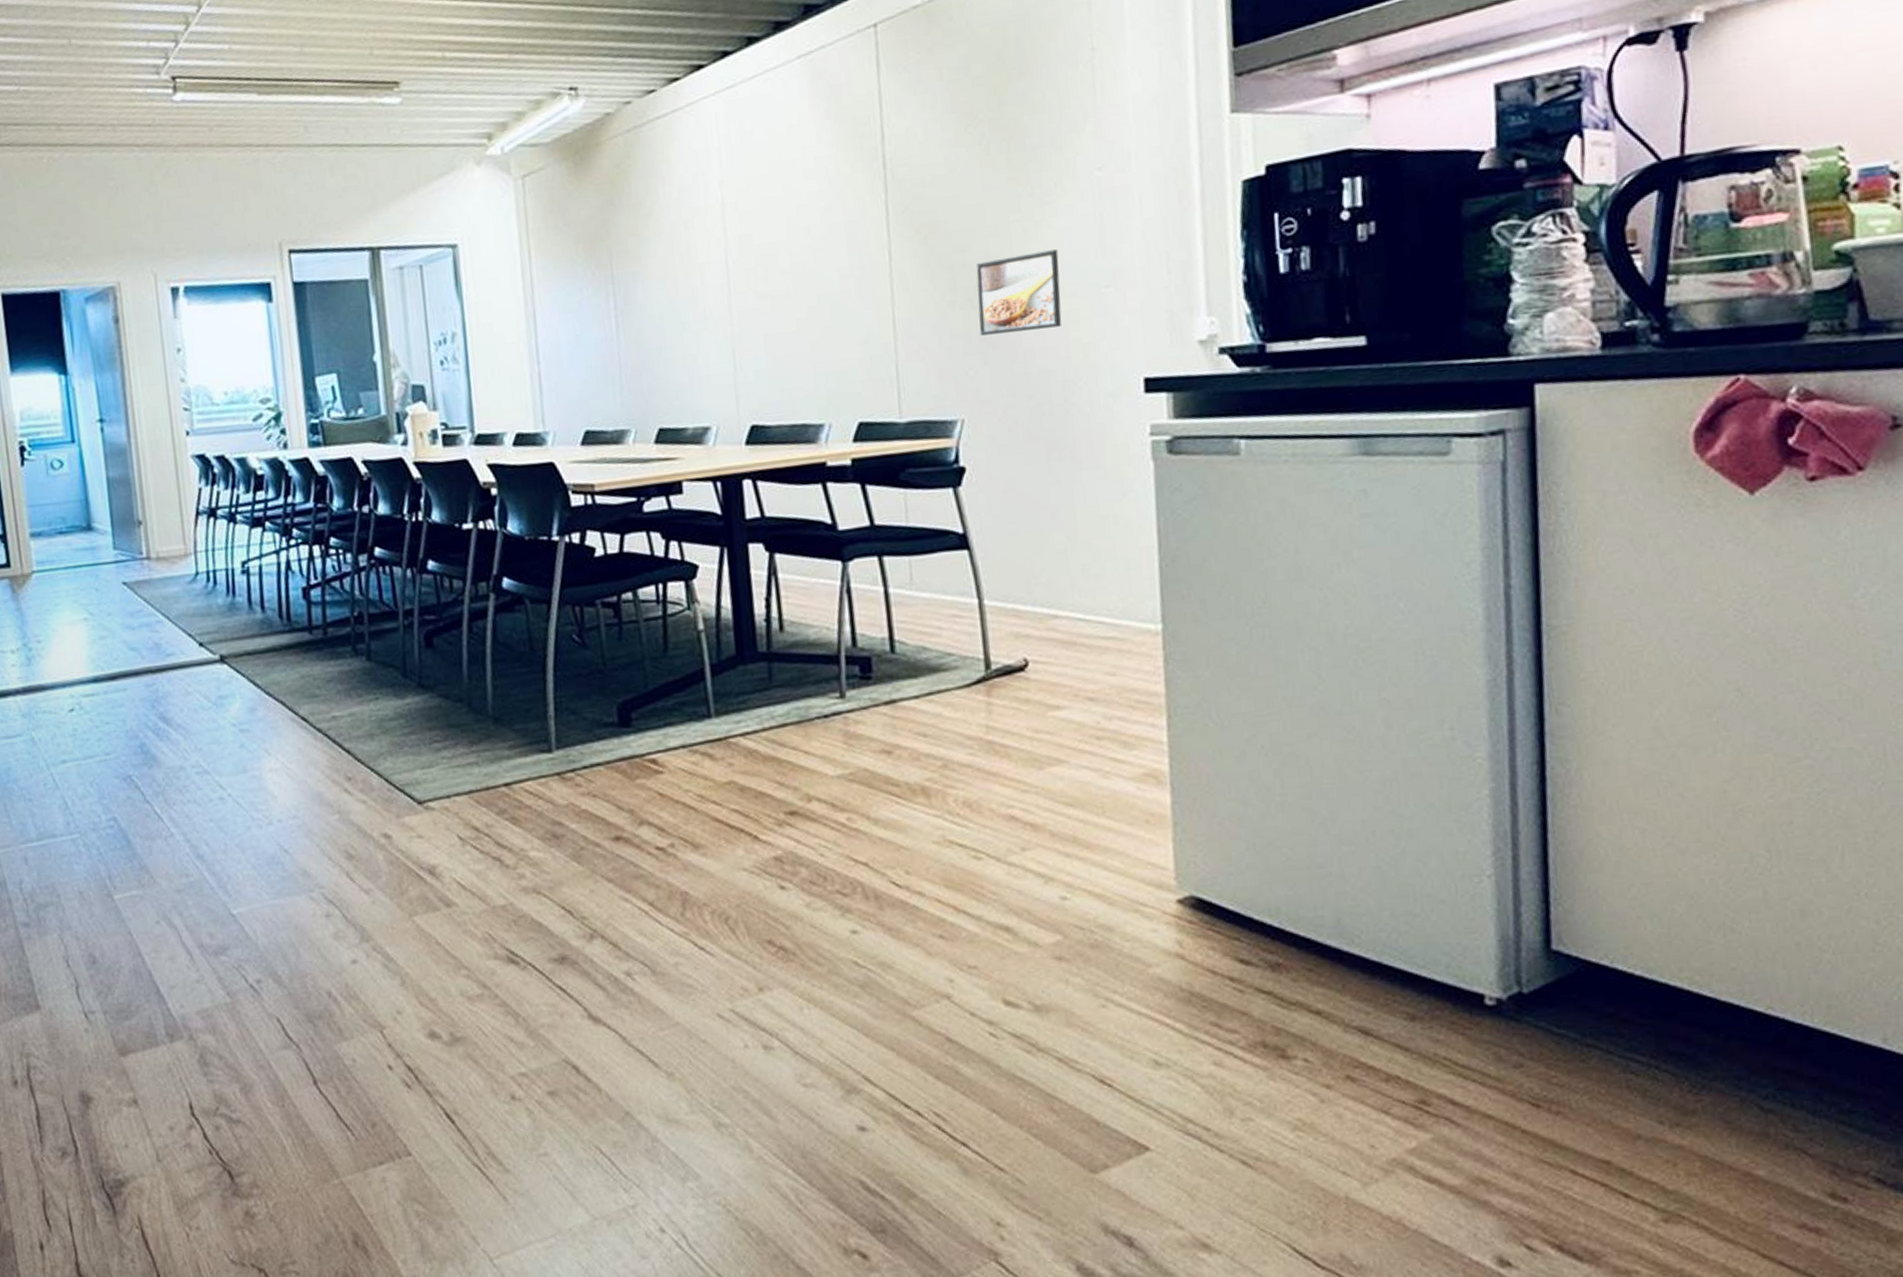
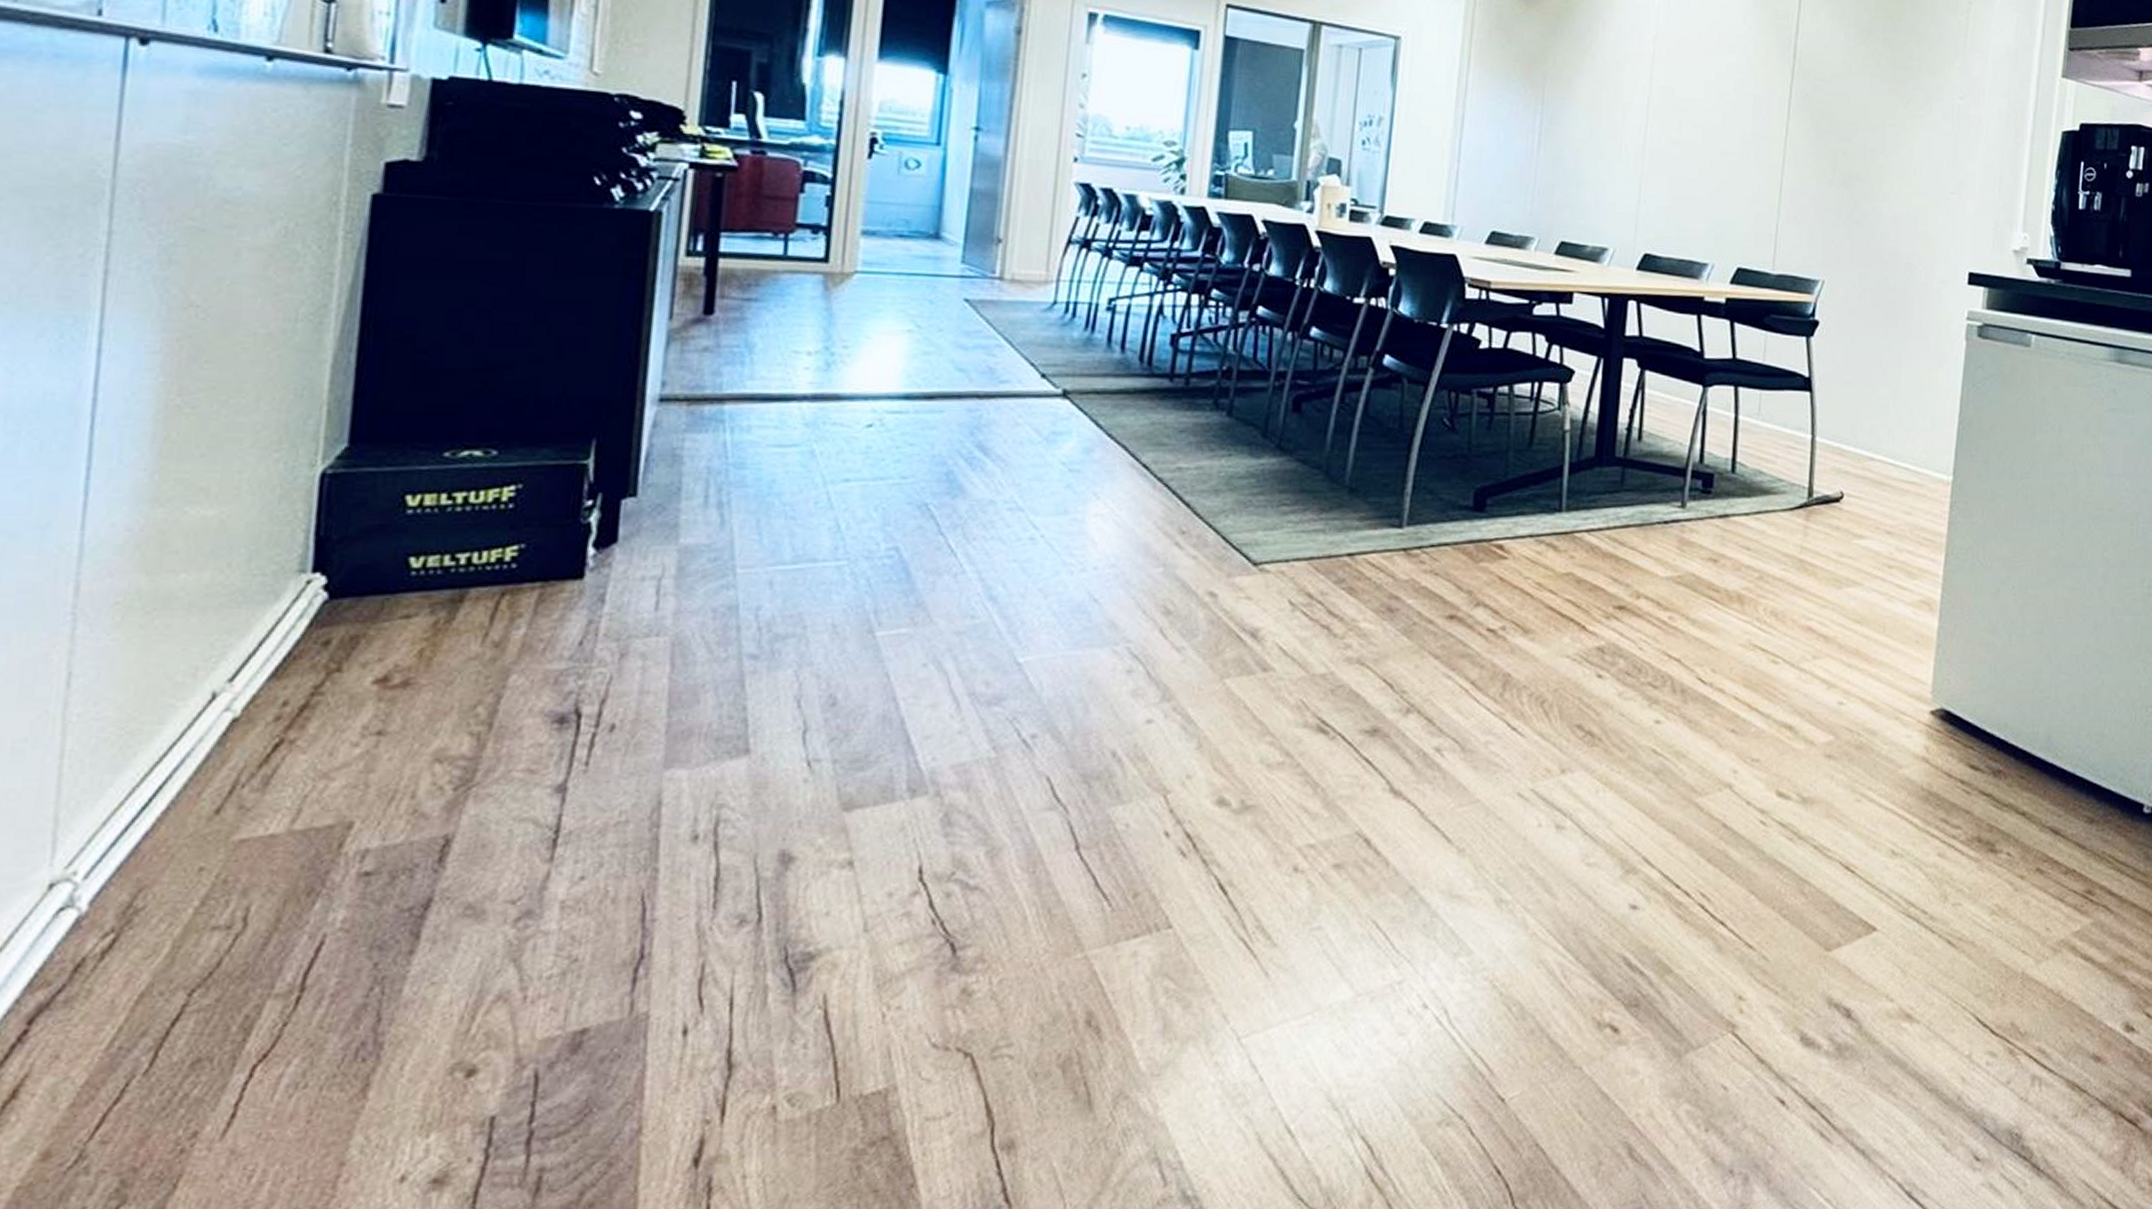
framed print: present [976,249,1062,336] -> none [1848,152,1920,218]

